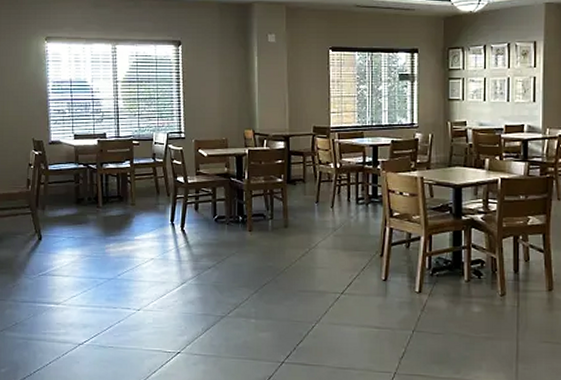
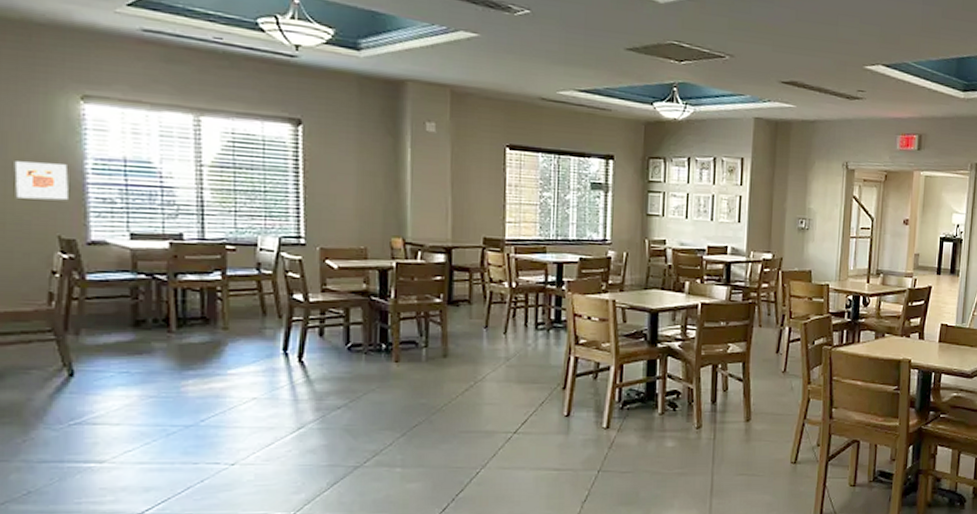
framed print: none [8,87,38,113] -> present [14,161,69,201]

